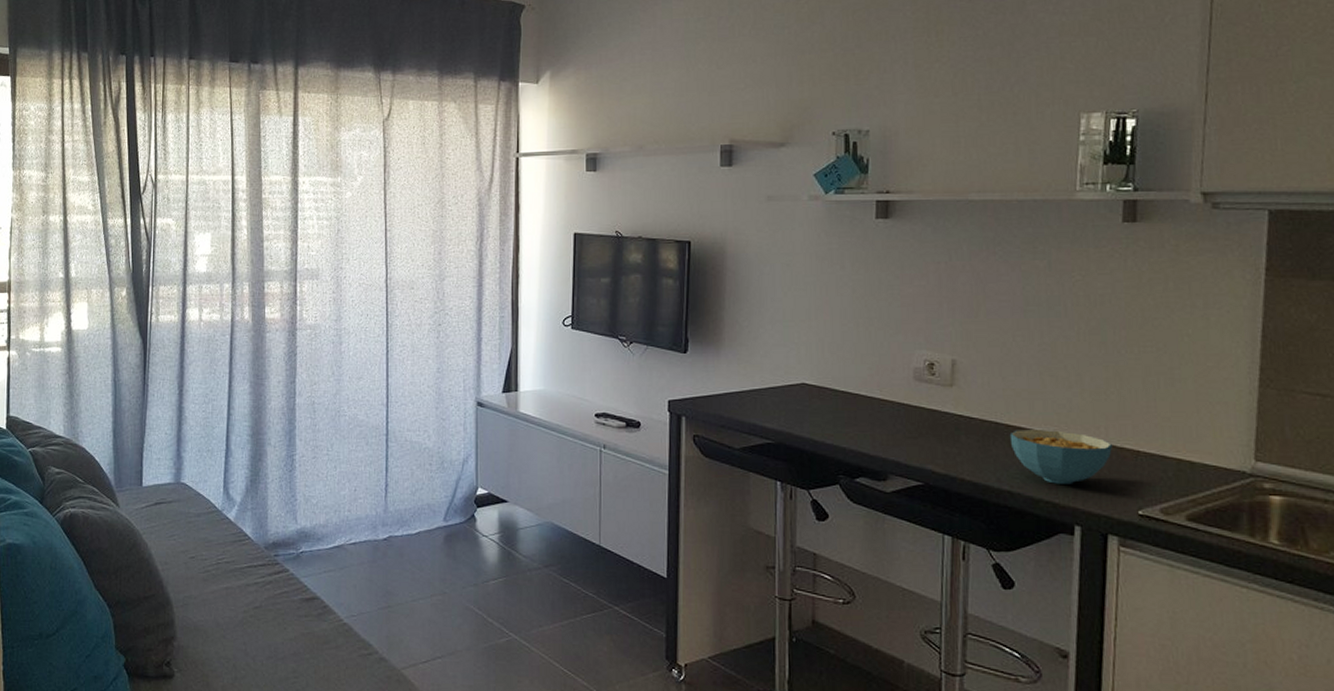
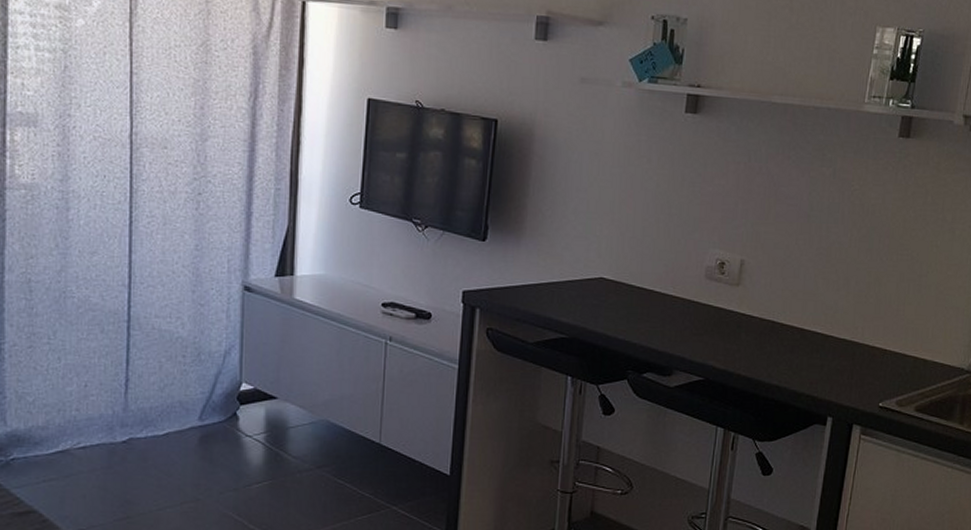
cereal bowl: present [1009,430,1112,484] -> none [783,329,866,379]

